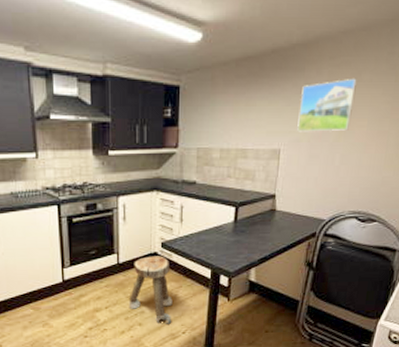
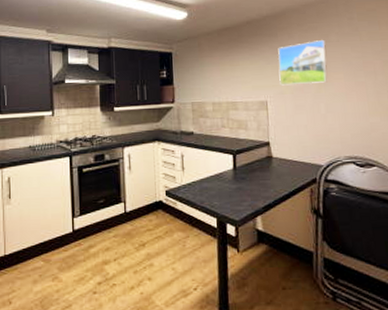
stool: present [129,256,173,324] -> none [137,204,182,279]

